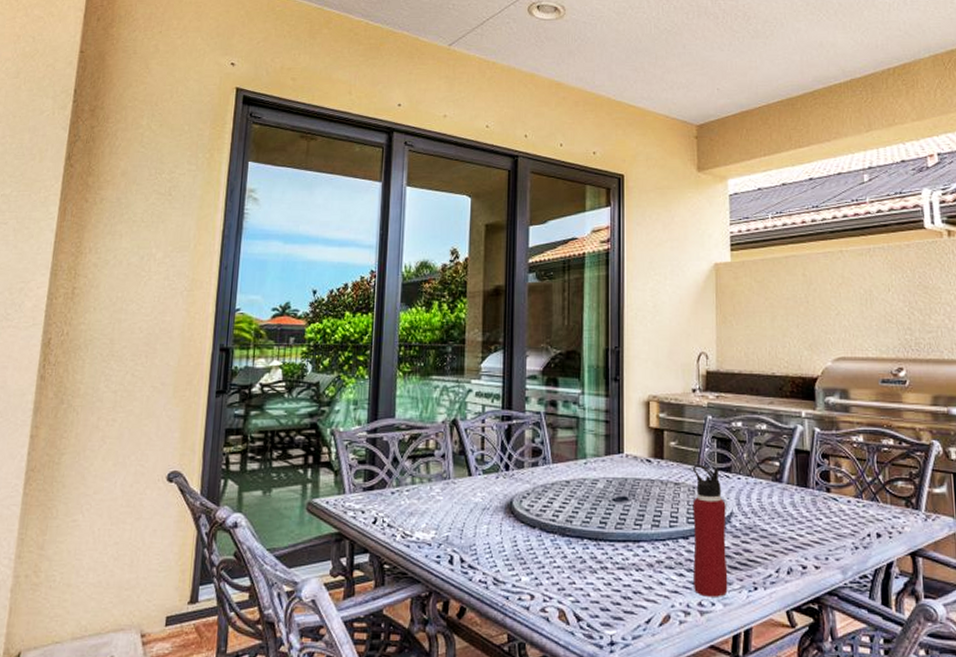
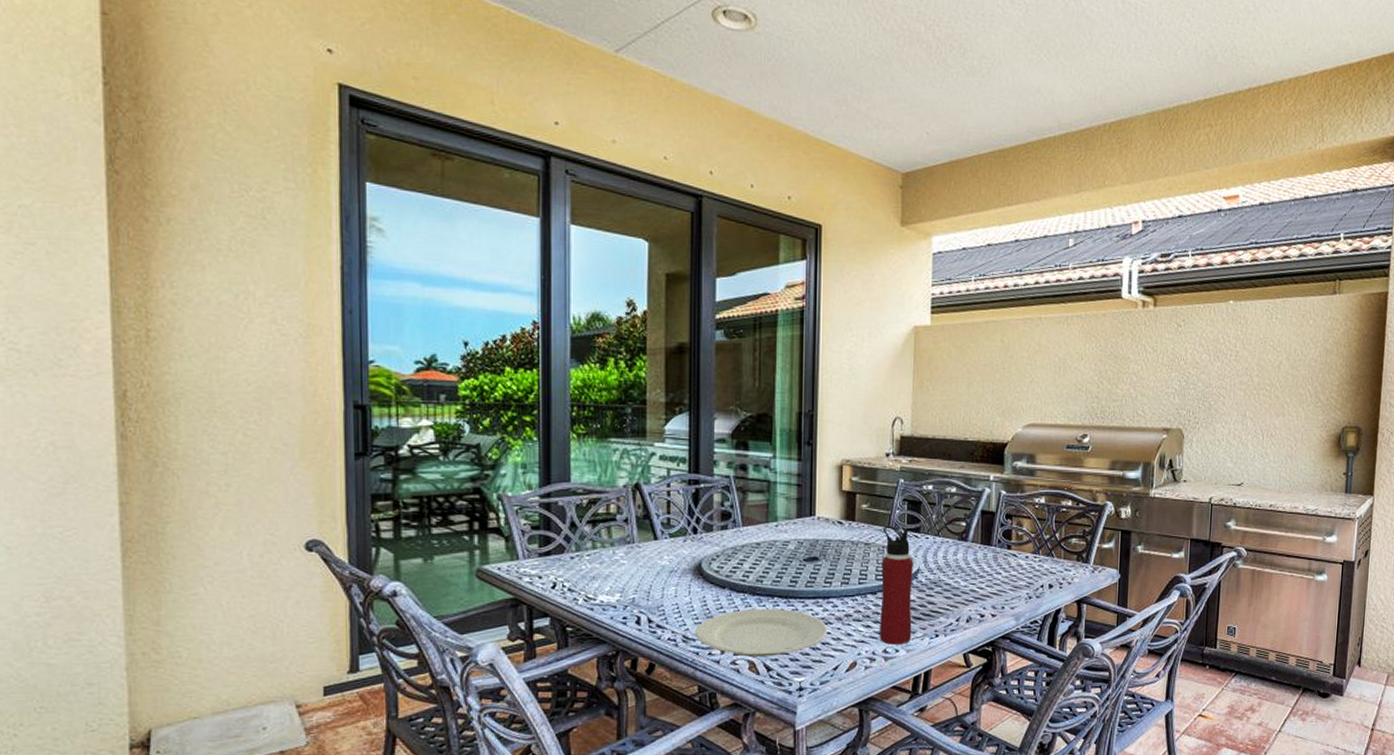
plate: none [506,551,639,605] -> present [696,608,828,657]

